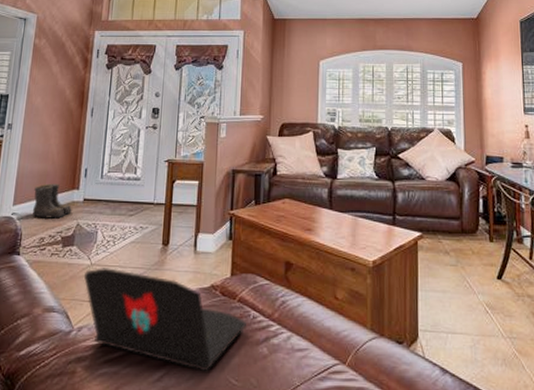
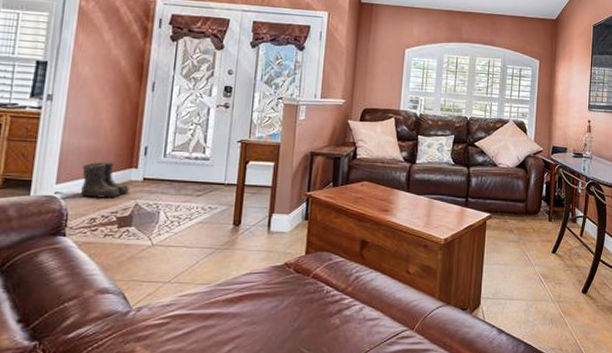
laptop: present [83,268,246,372] -> none [143,248,320,344]

